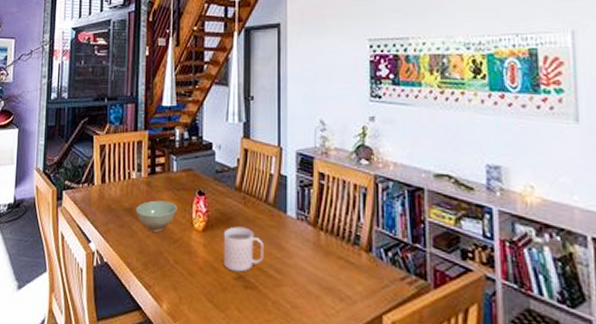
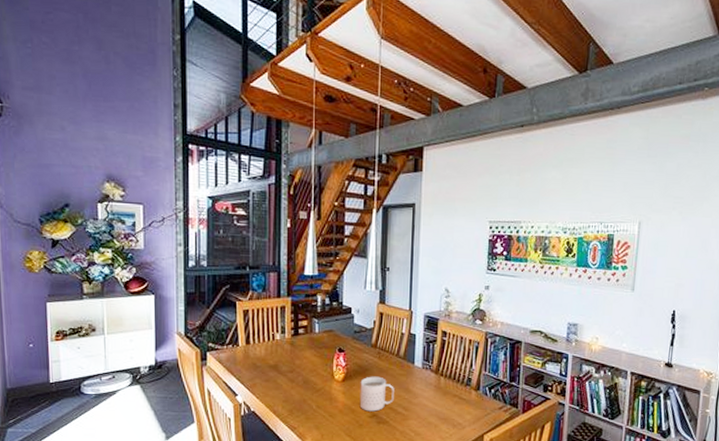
bowl: present [135,200,177,233] -> none [280,357,319,385]

